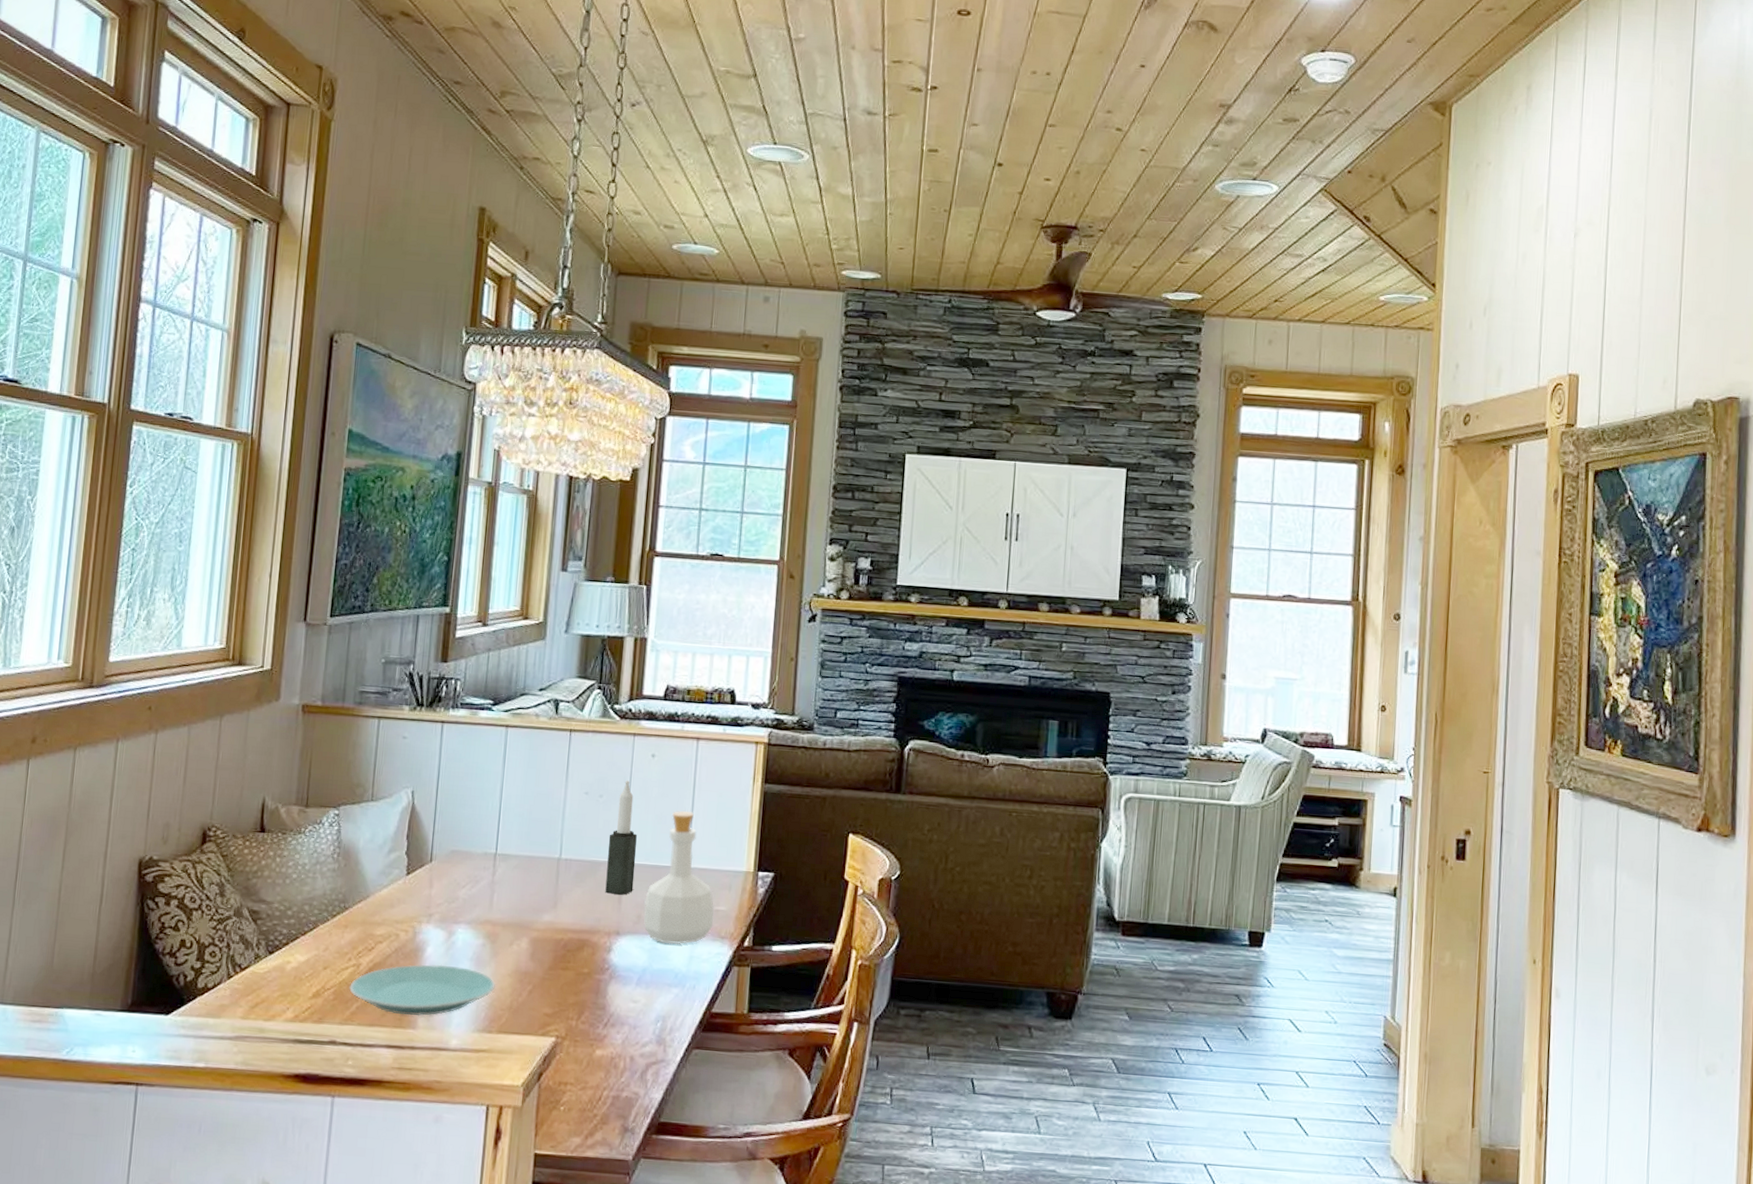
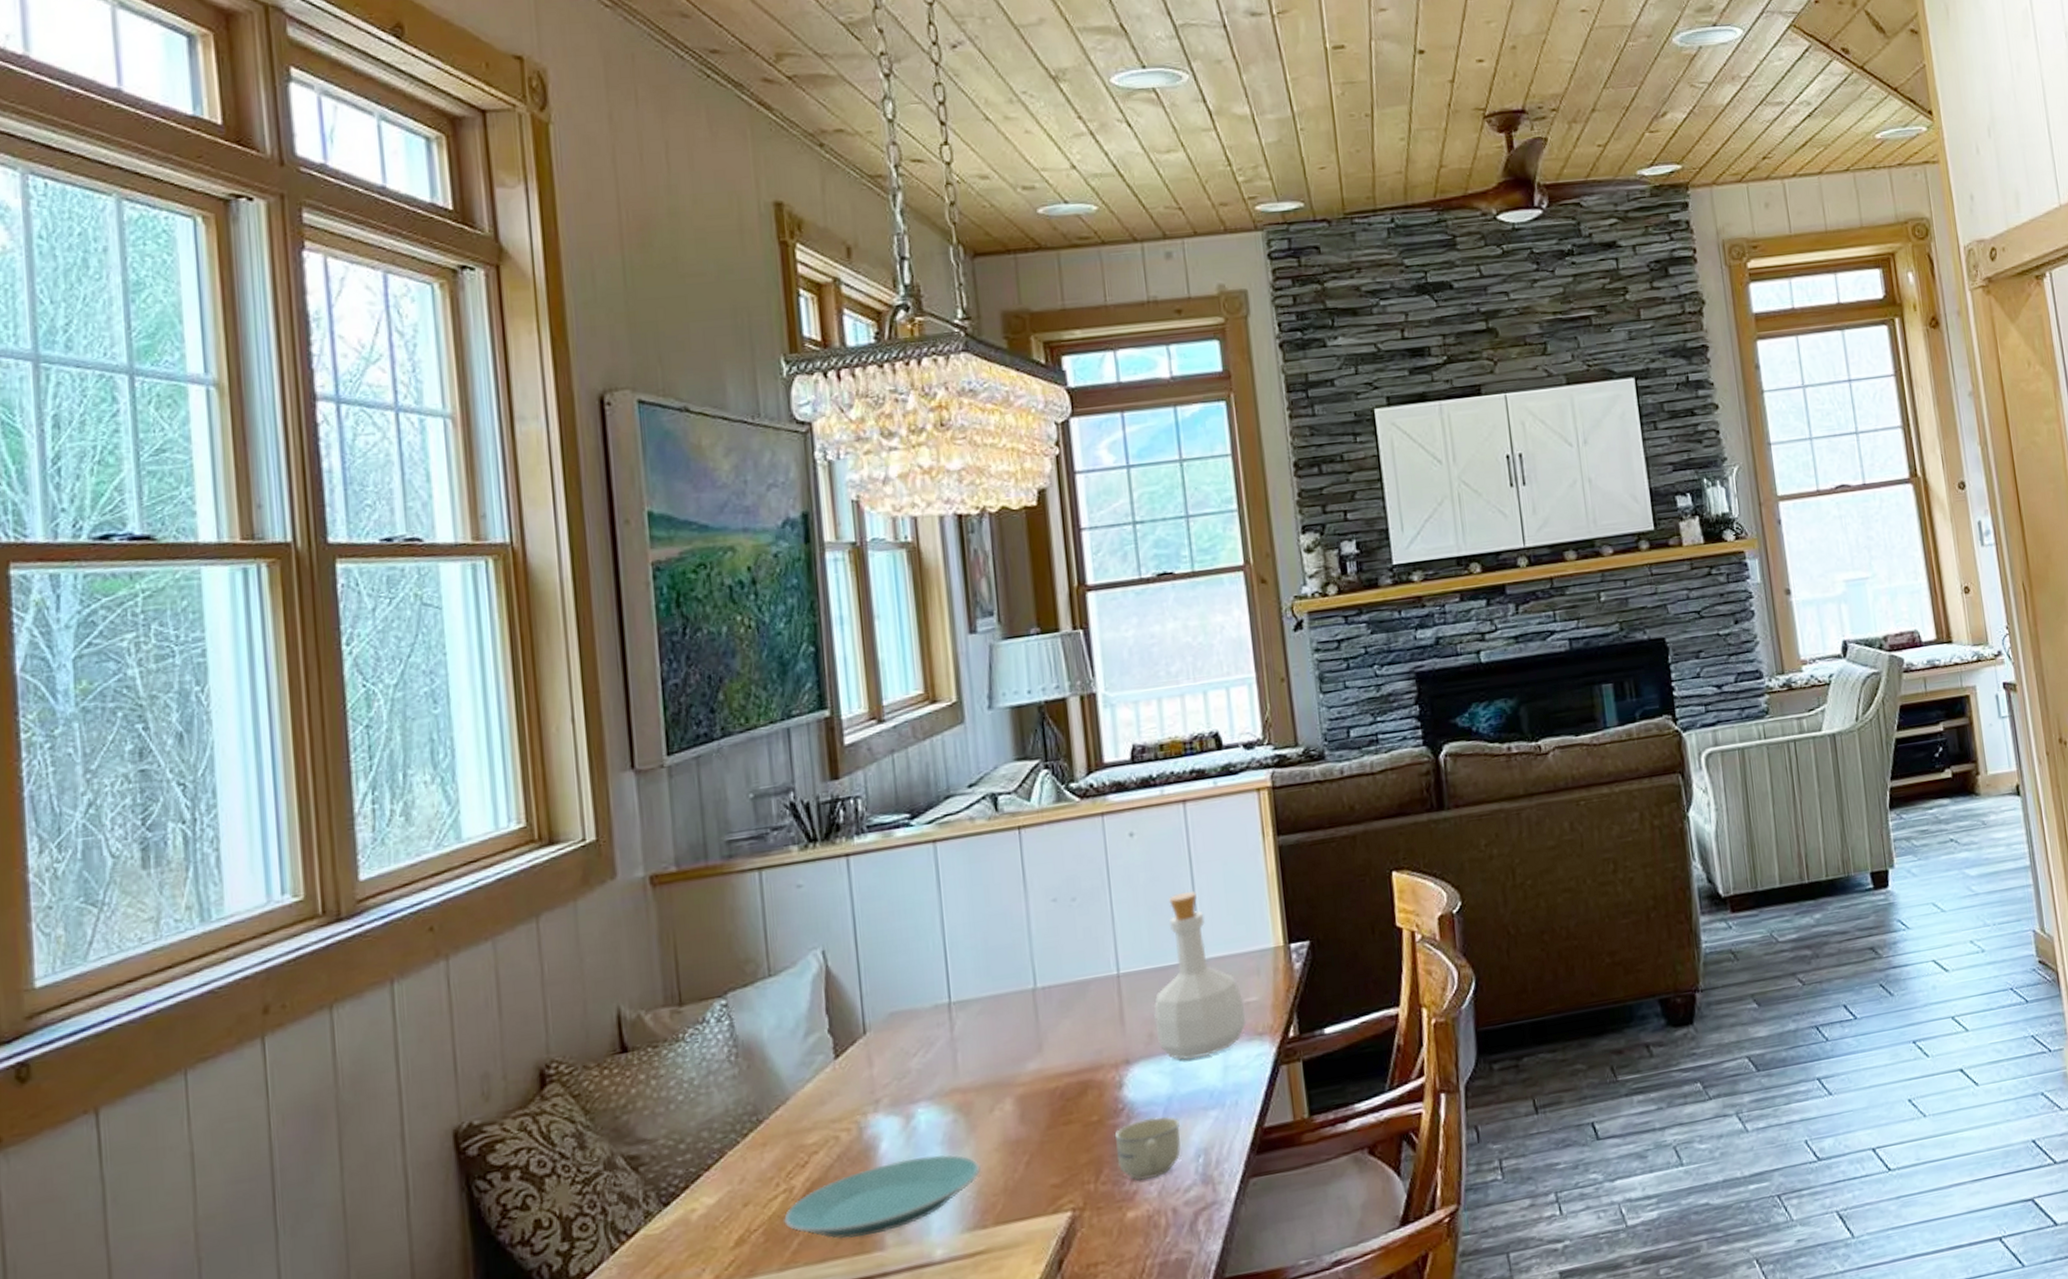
cup: none [596,980,648,1029] -> present [1114,1117,1181,1181]
candle: present [605,781,637,895] -> none [1093,872,1137,1017]

